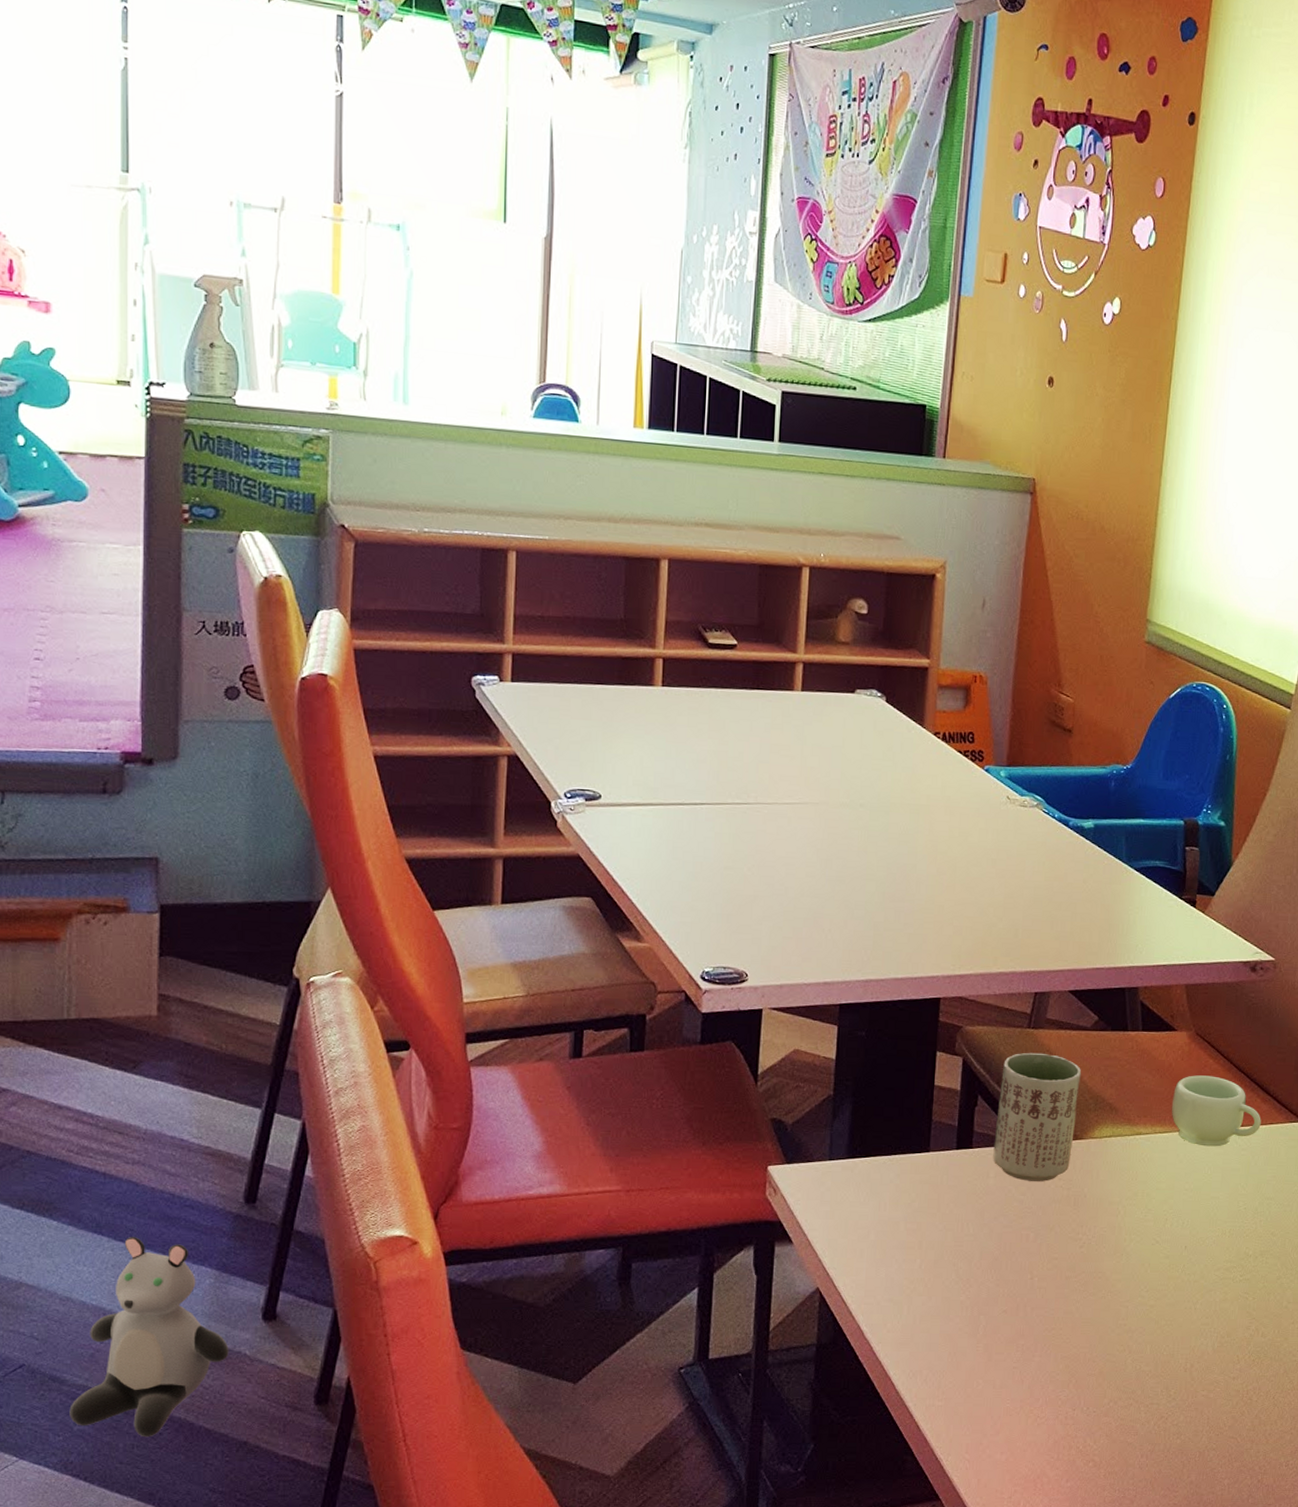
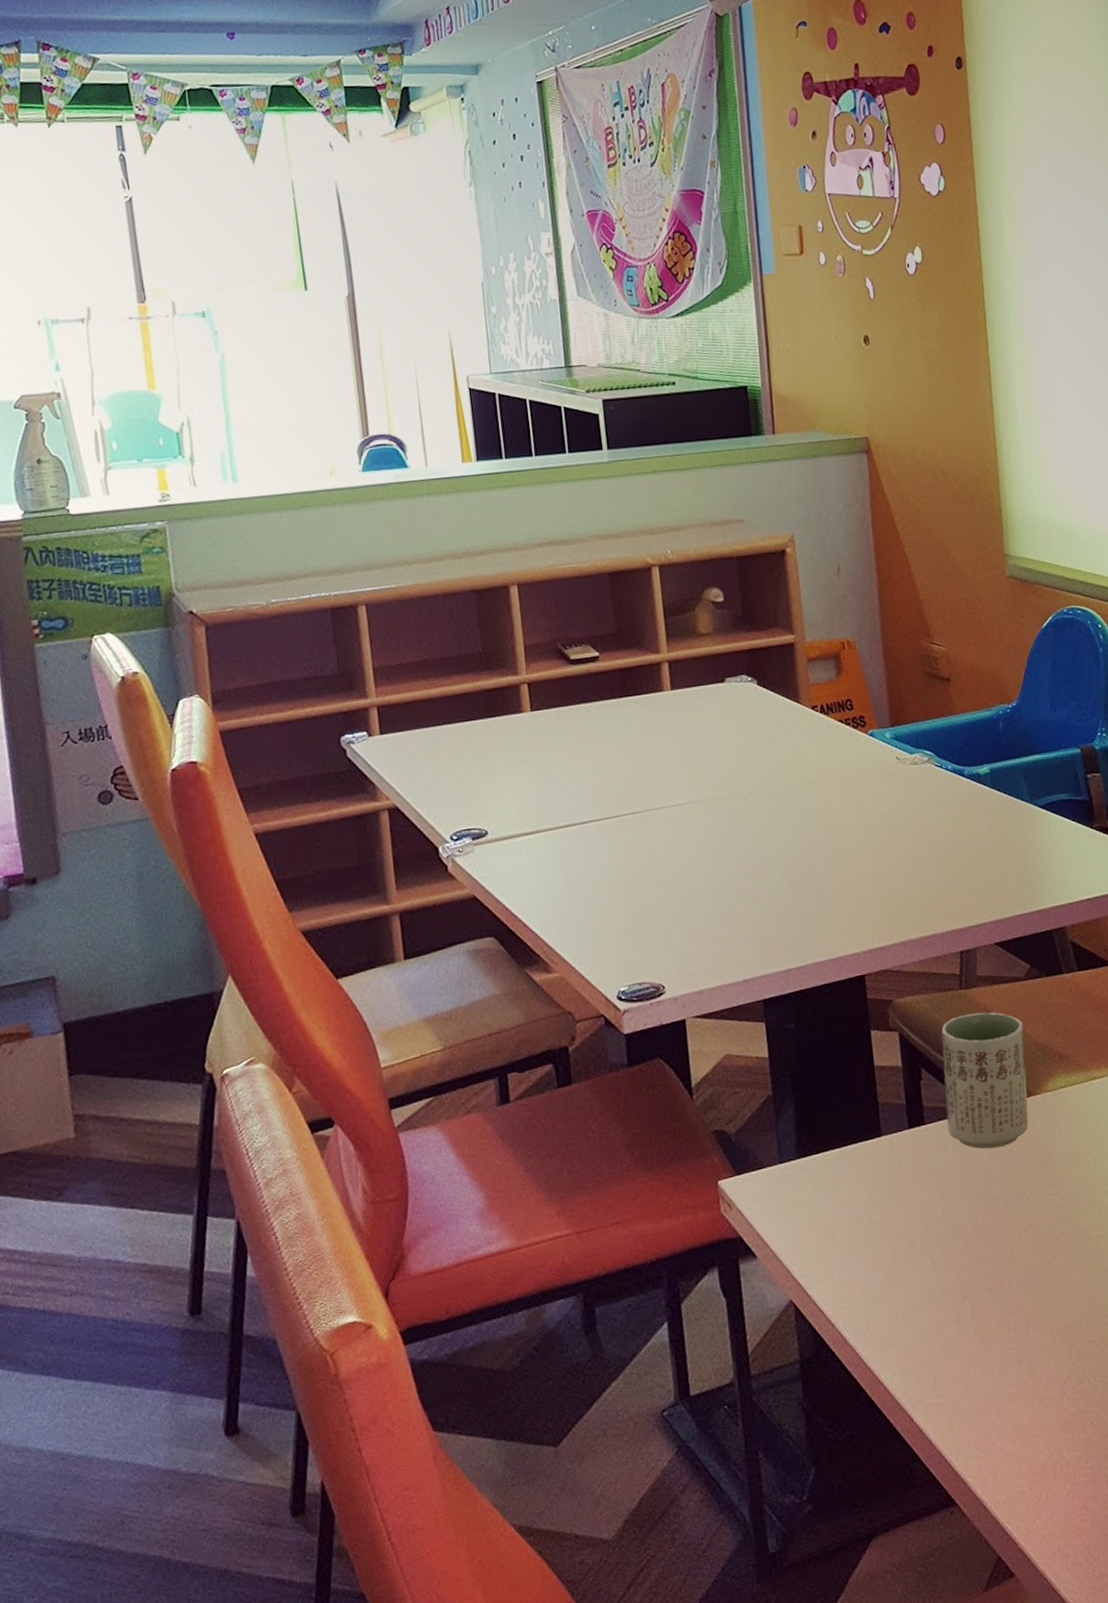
stuffed animal: present [69,1237,229,1438] -> none [40,1371,196,1583]

